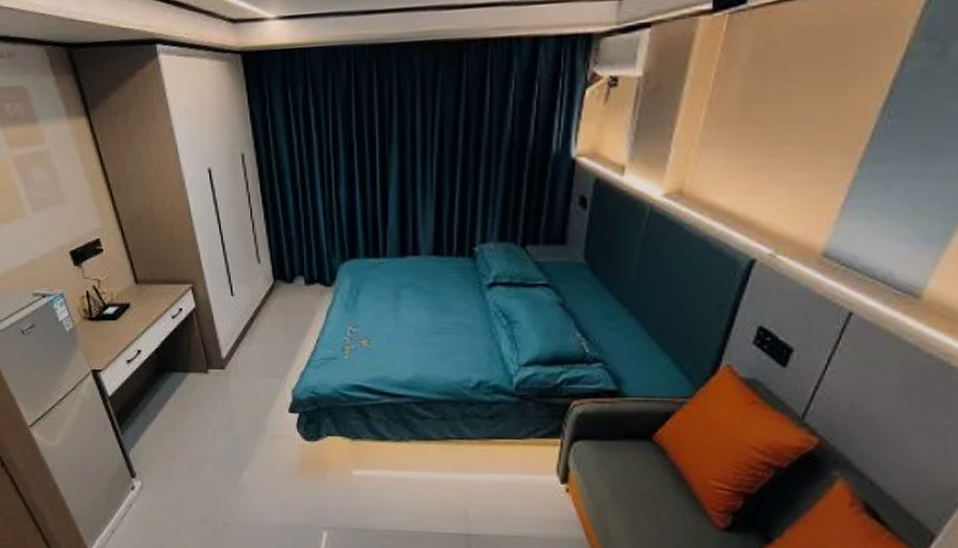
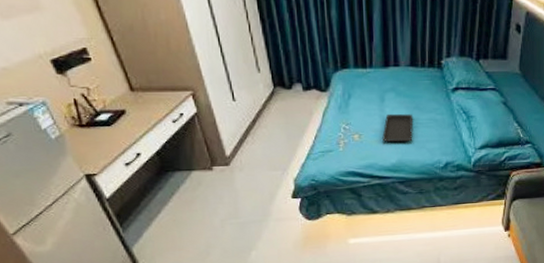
serving tray: none [396,315,436,352] -> present [382,113,414,142]

